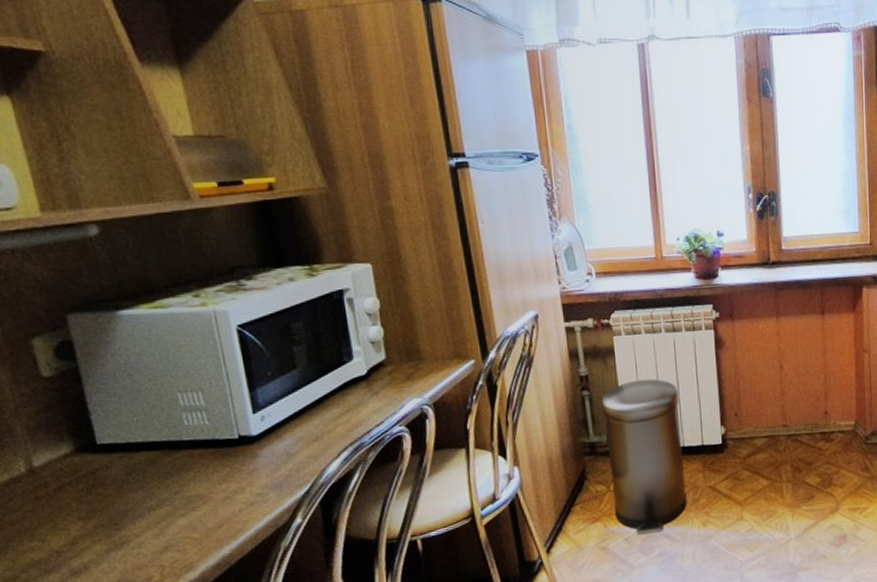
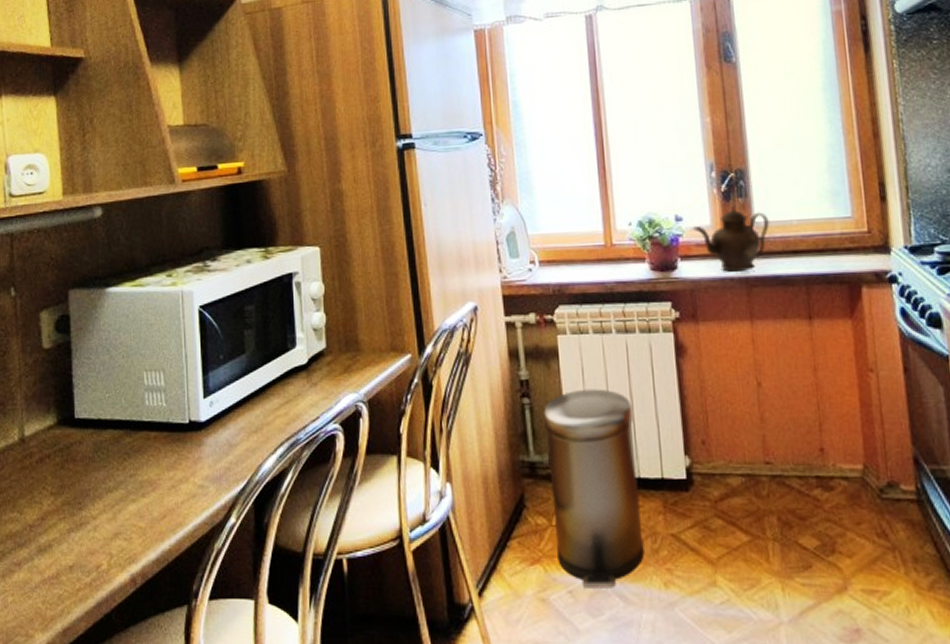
teapot: none [730,224,795,278] -> present [691,207,769,272]

